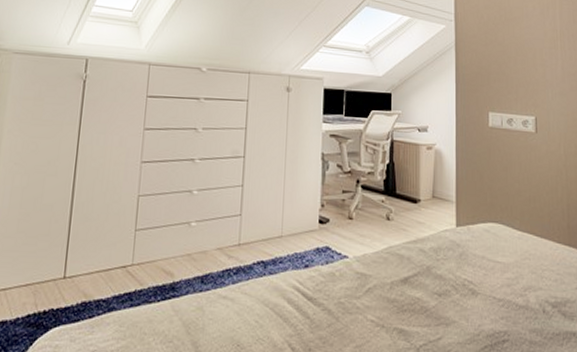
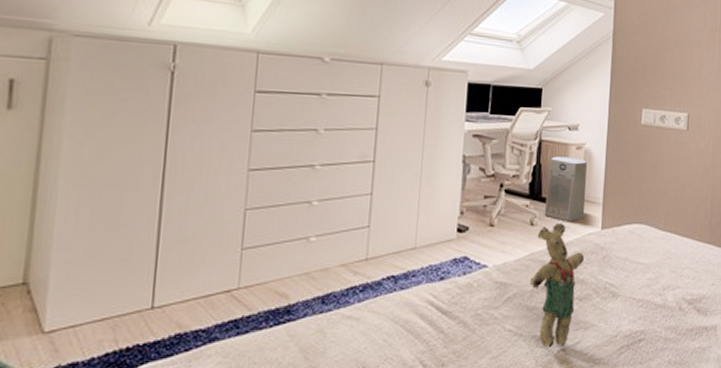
teddy bear: none [389,219,442,342] -> present [530,223,585,348]
air purifier: none [399,156,439,219] -> present [544,156,588,222]

